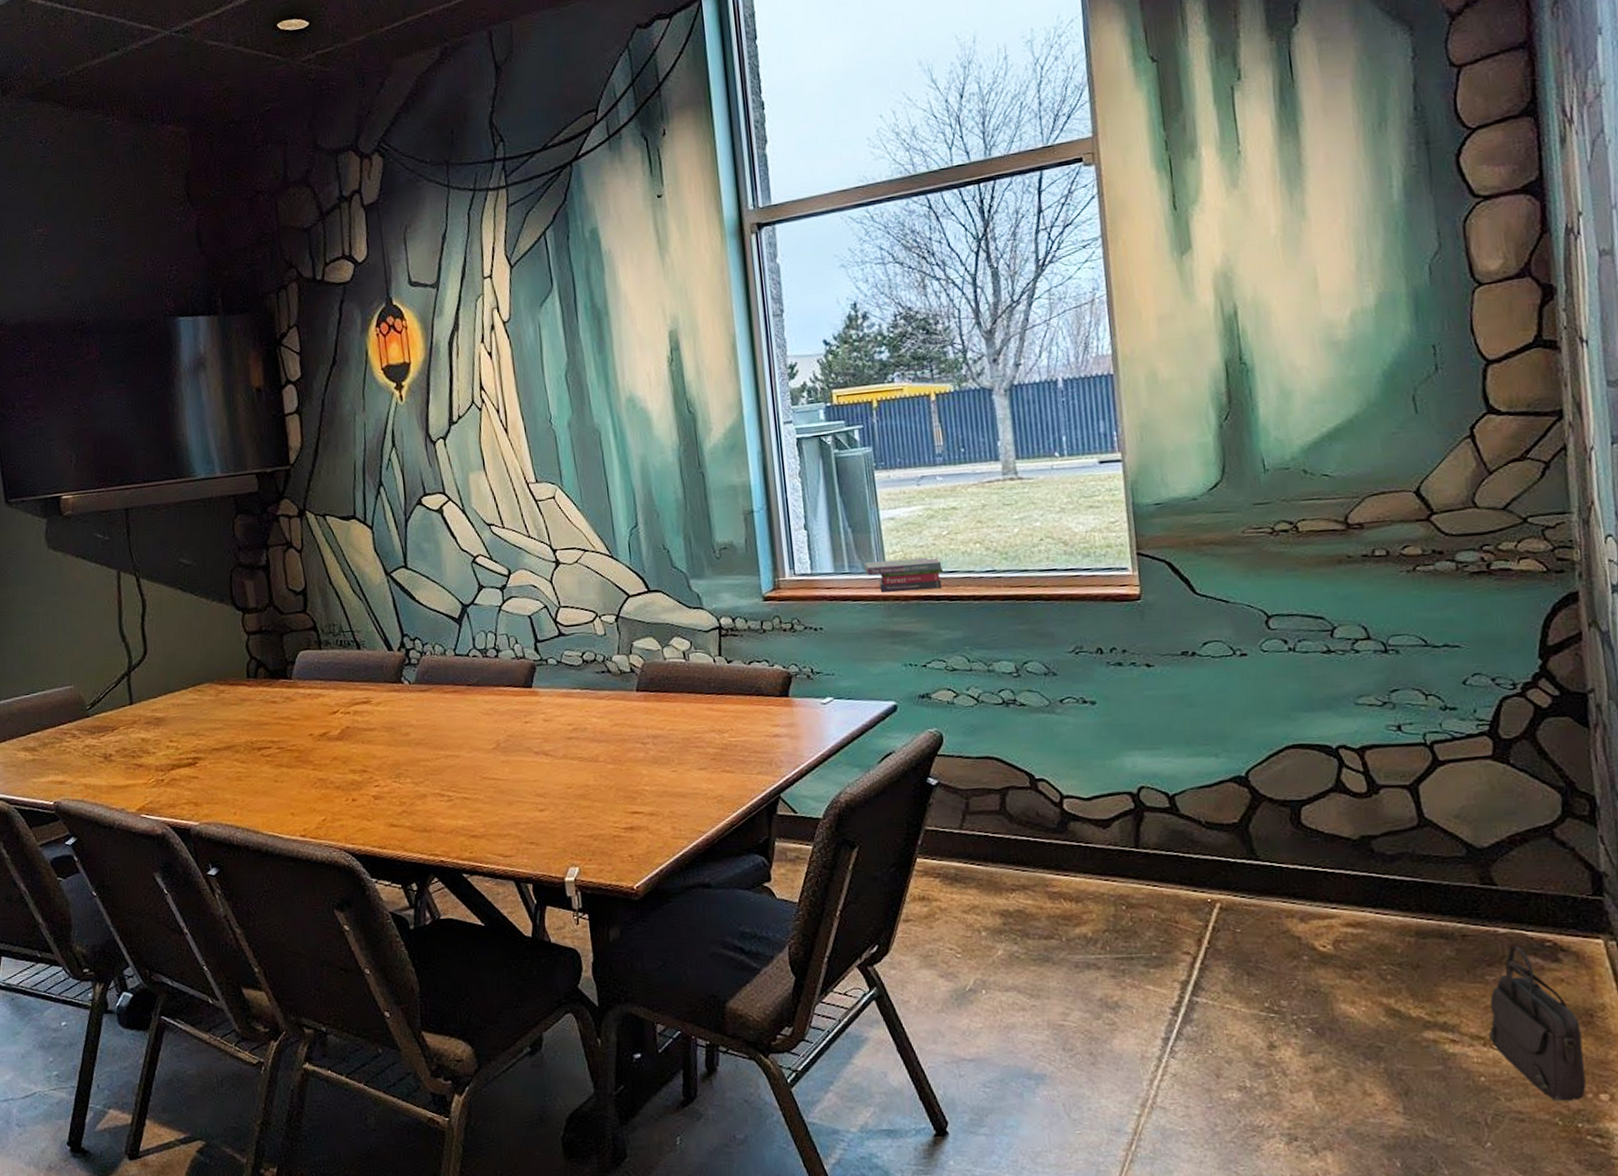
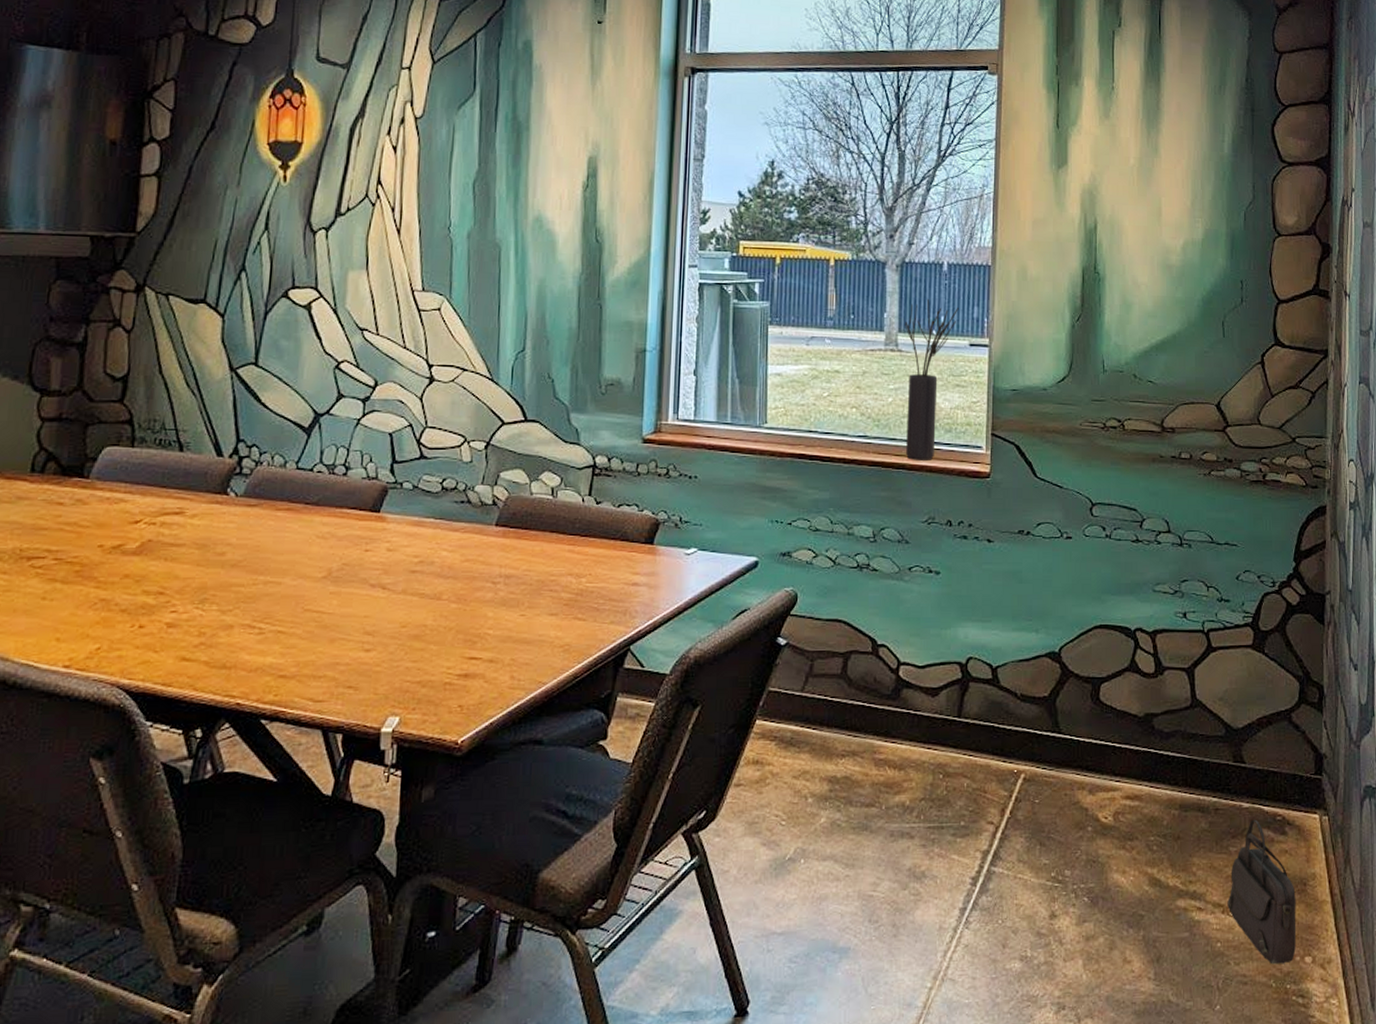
books: present [863,556,943,594] -> none [745,415,819,448]
vase: none [1022,420,1082,591] -> present [904,299,959,462]

